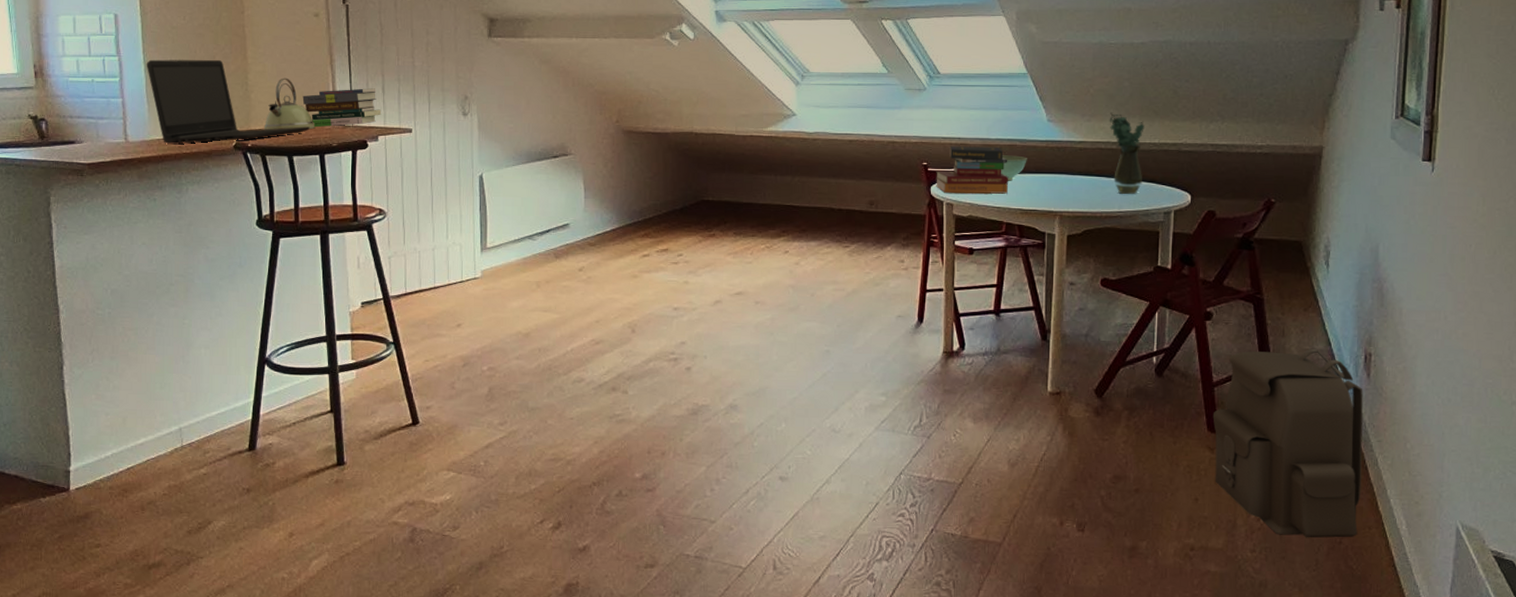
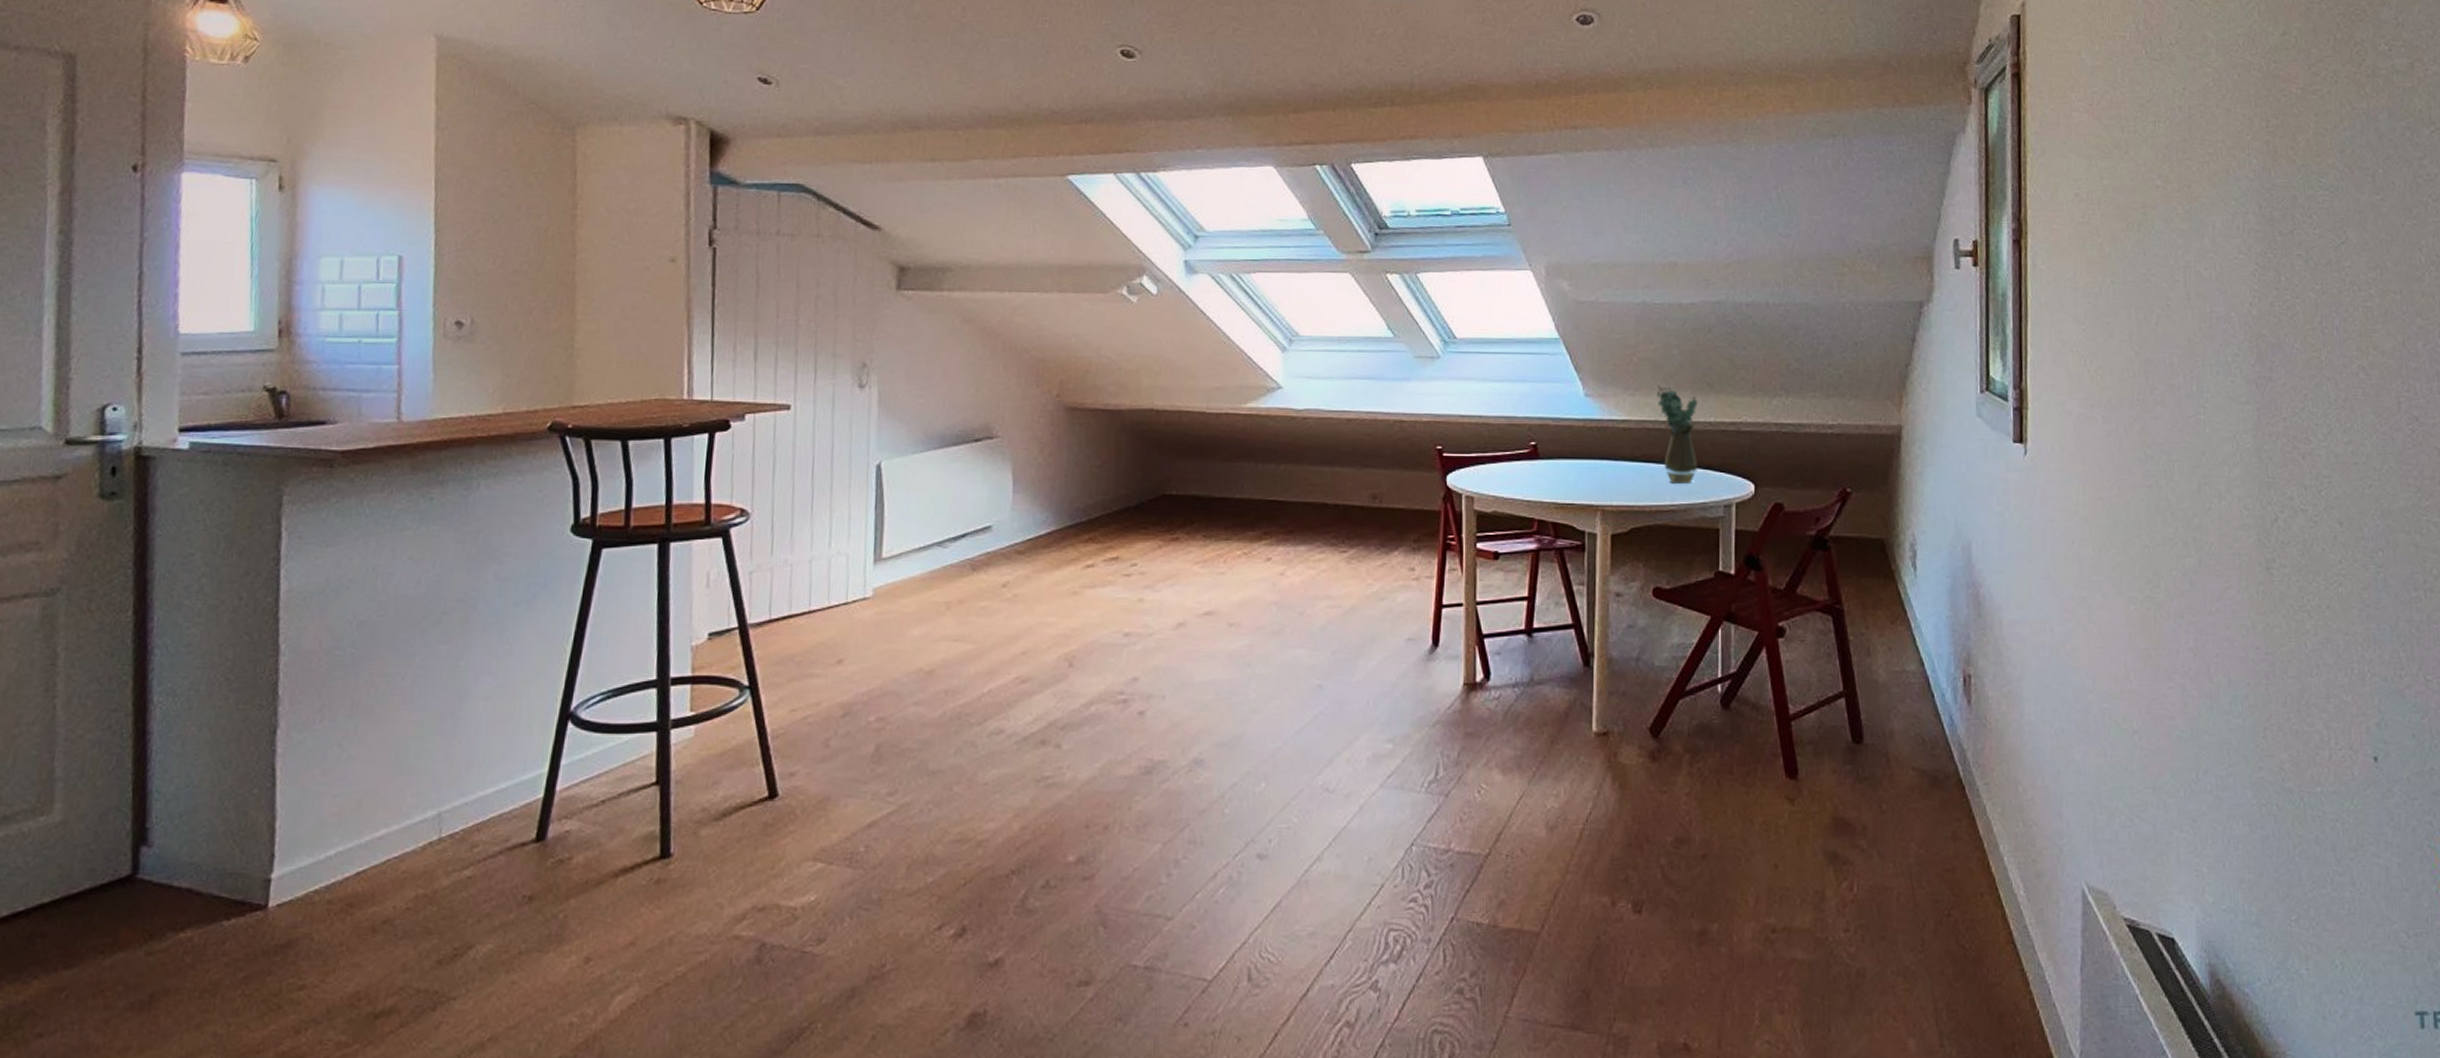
laptop: present [146,59,310,145] -> none [436,314,654,426]
kettle: present [263,78,316,130] -> none [590,339,662,407]
books: present [302,88,382,128] -> none [646,353,752,403]
books: present [936,146,1009,194] -> none [1453,426,1540,484]
bowl: present [1001,155,1027,181] -> none [1531,437,1562,469]
backpack: present [1212,348,1363,538] -> none [1791,670,1970,911]

